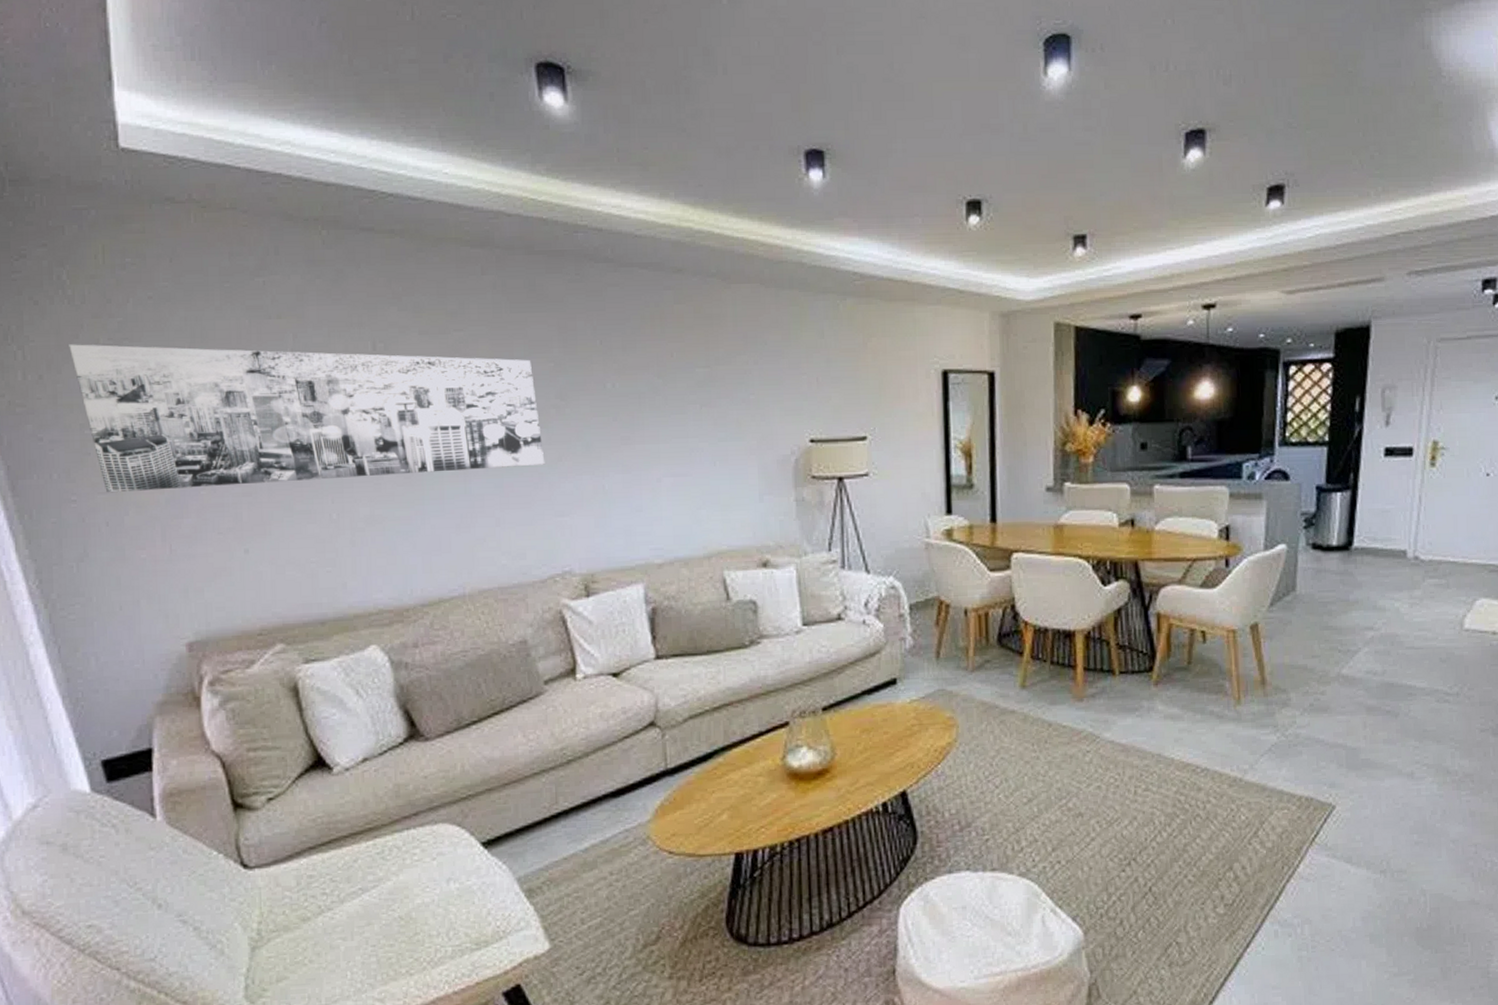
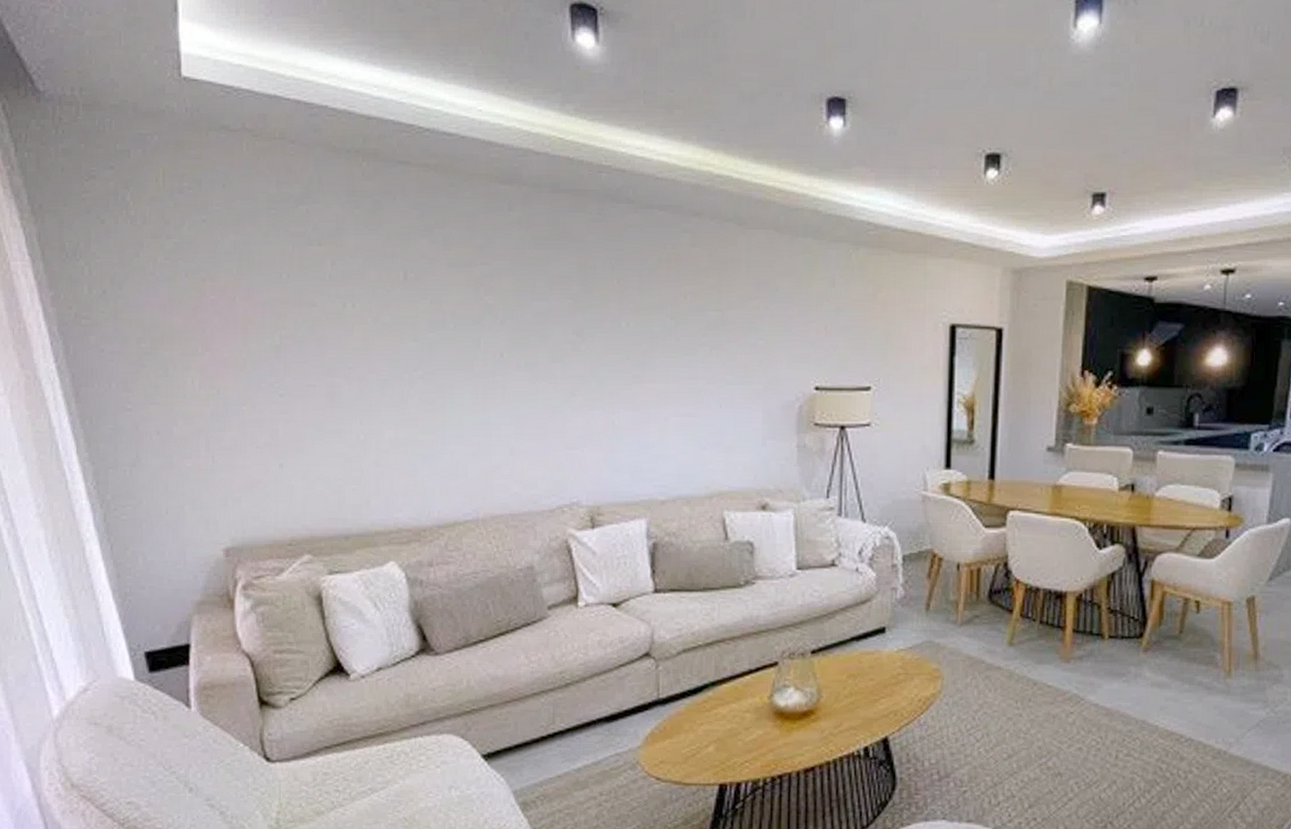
wall art: present [69,344,545,493] -> none [130,262,559,404]

